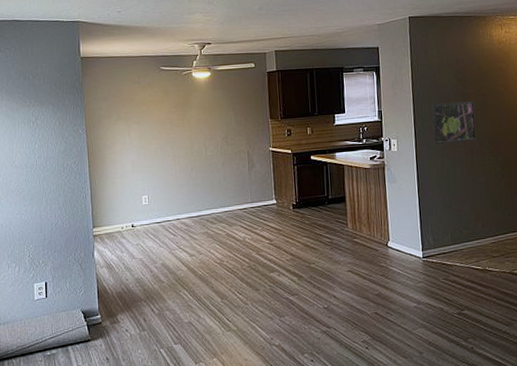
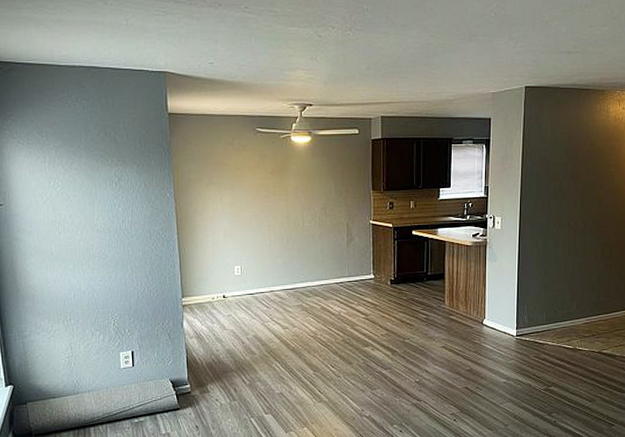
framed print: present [431,101,477,145] -> none [538,181,583,224]

